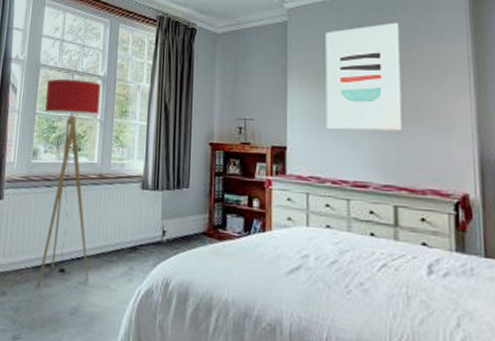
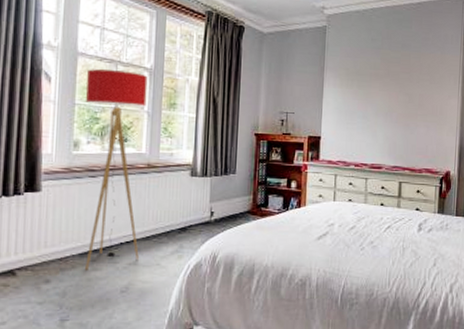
wall art: present [325,22,405,131] -> none [353,34,414,124]

